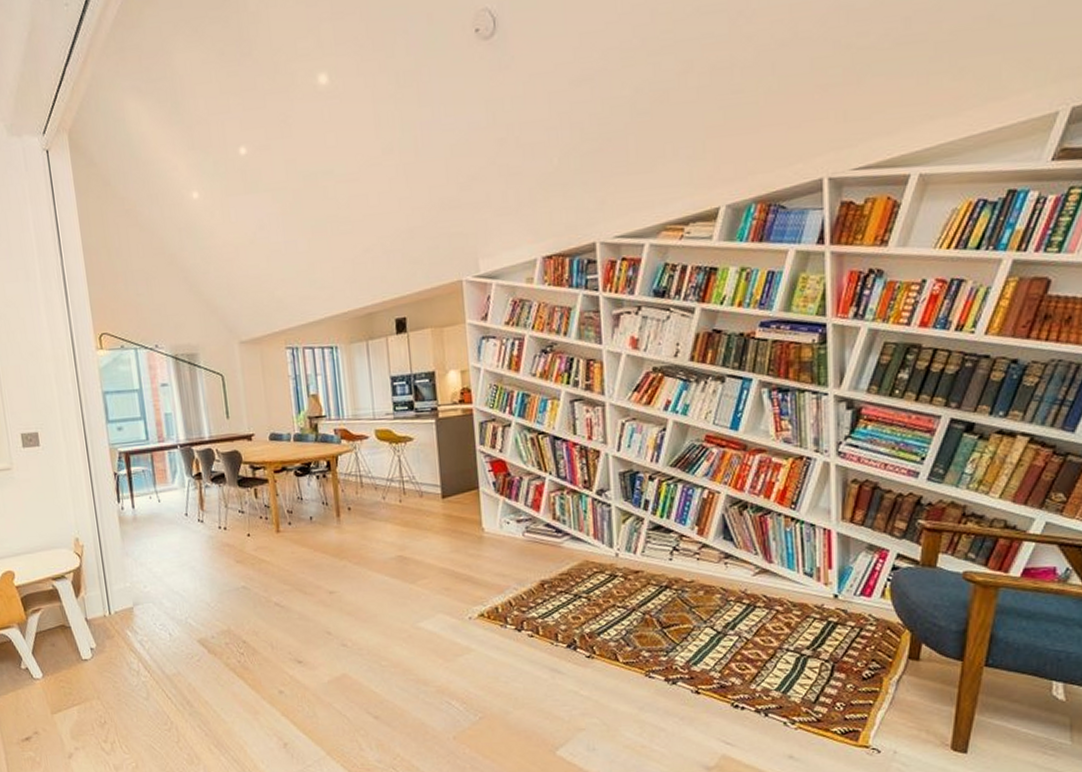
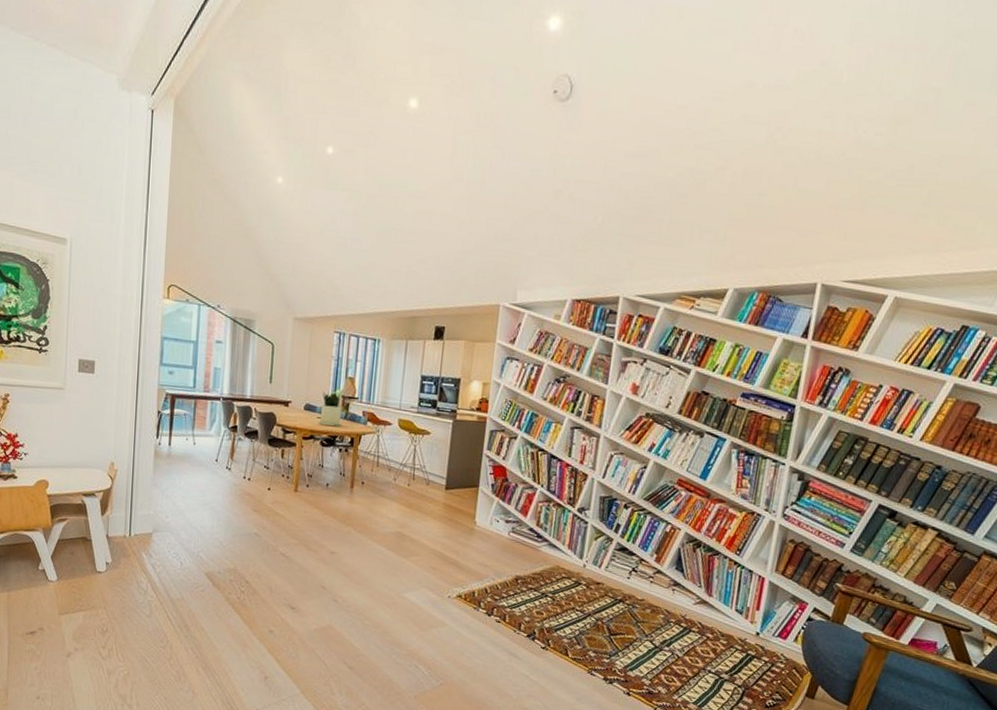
planter: none [286,413,314,454] -> present [318,391,342,427]

